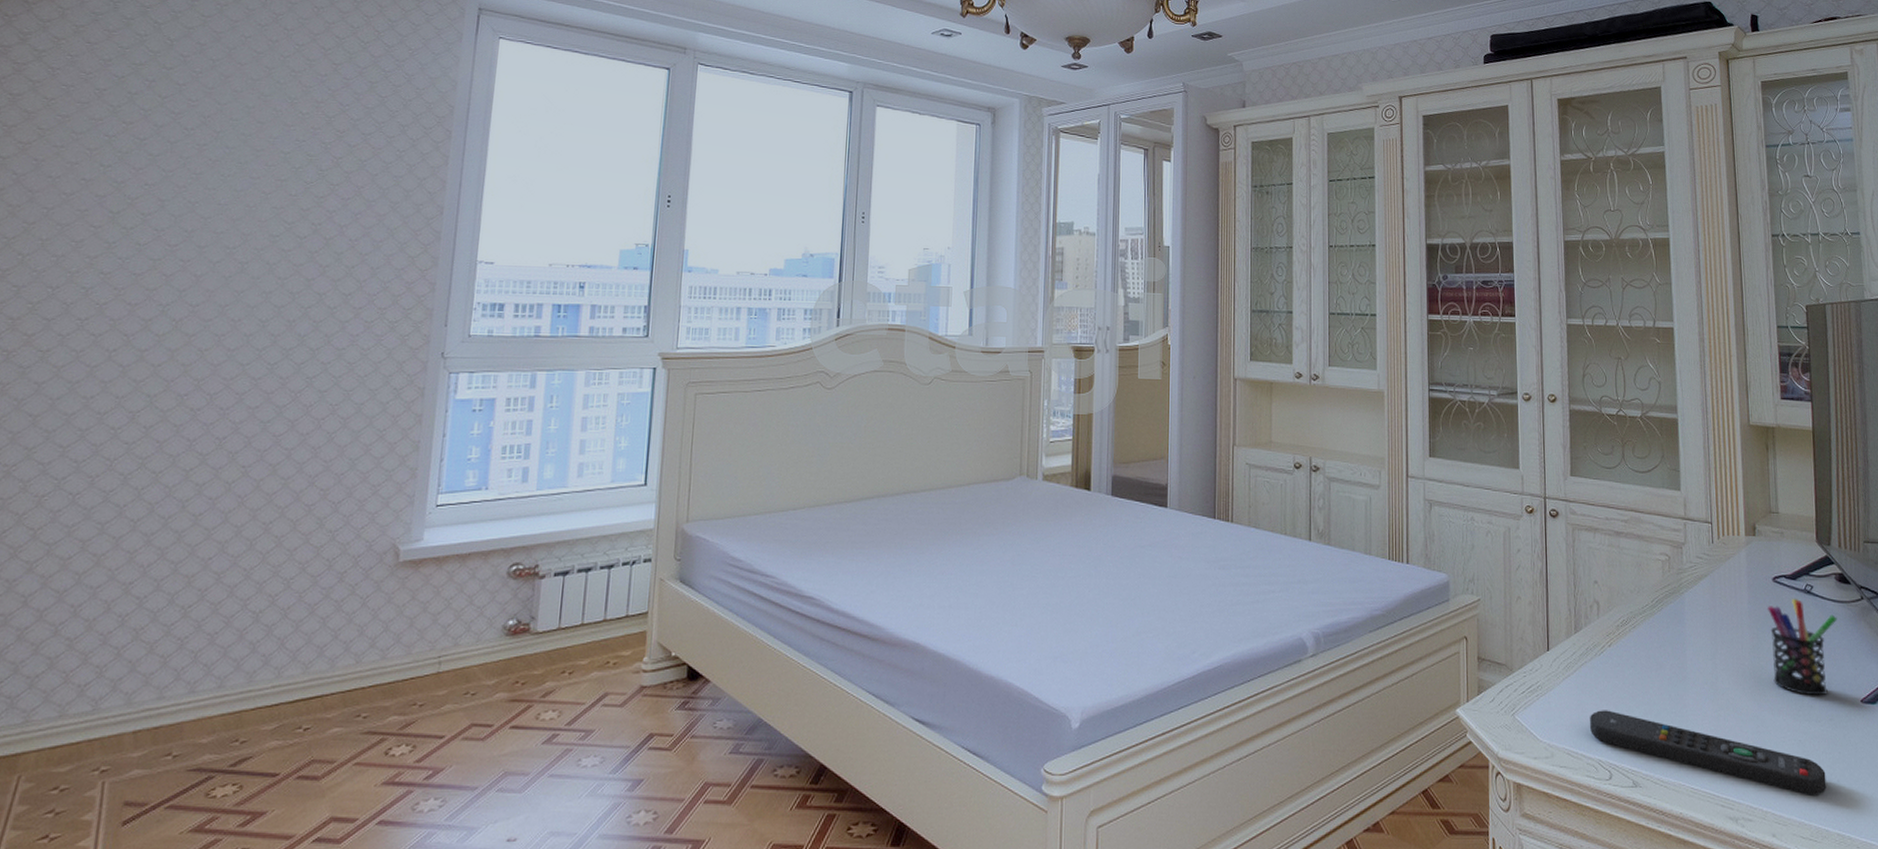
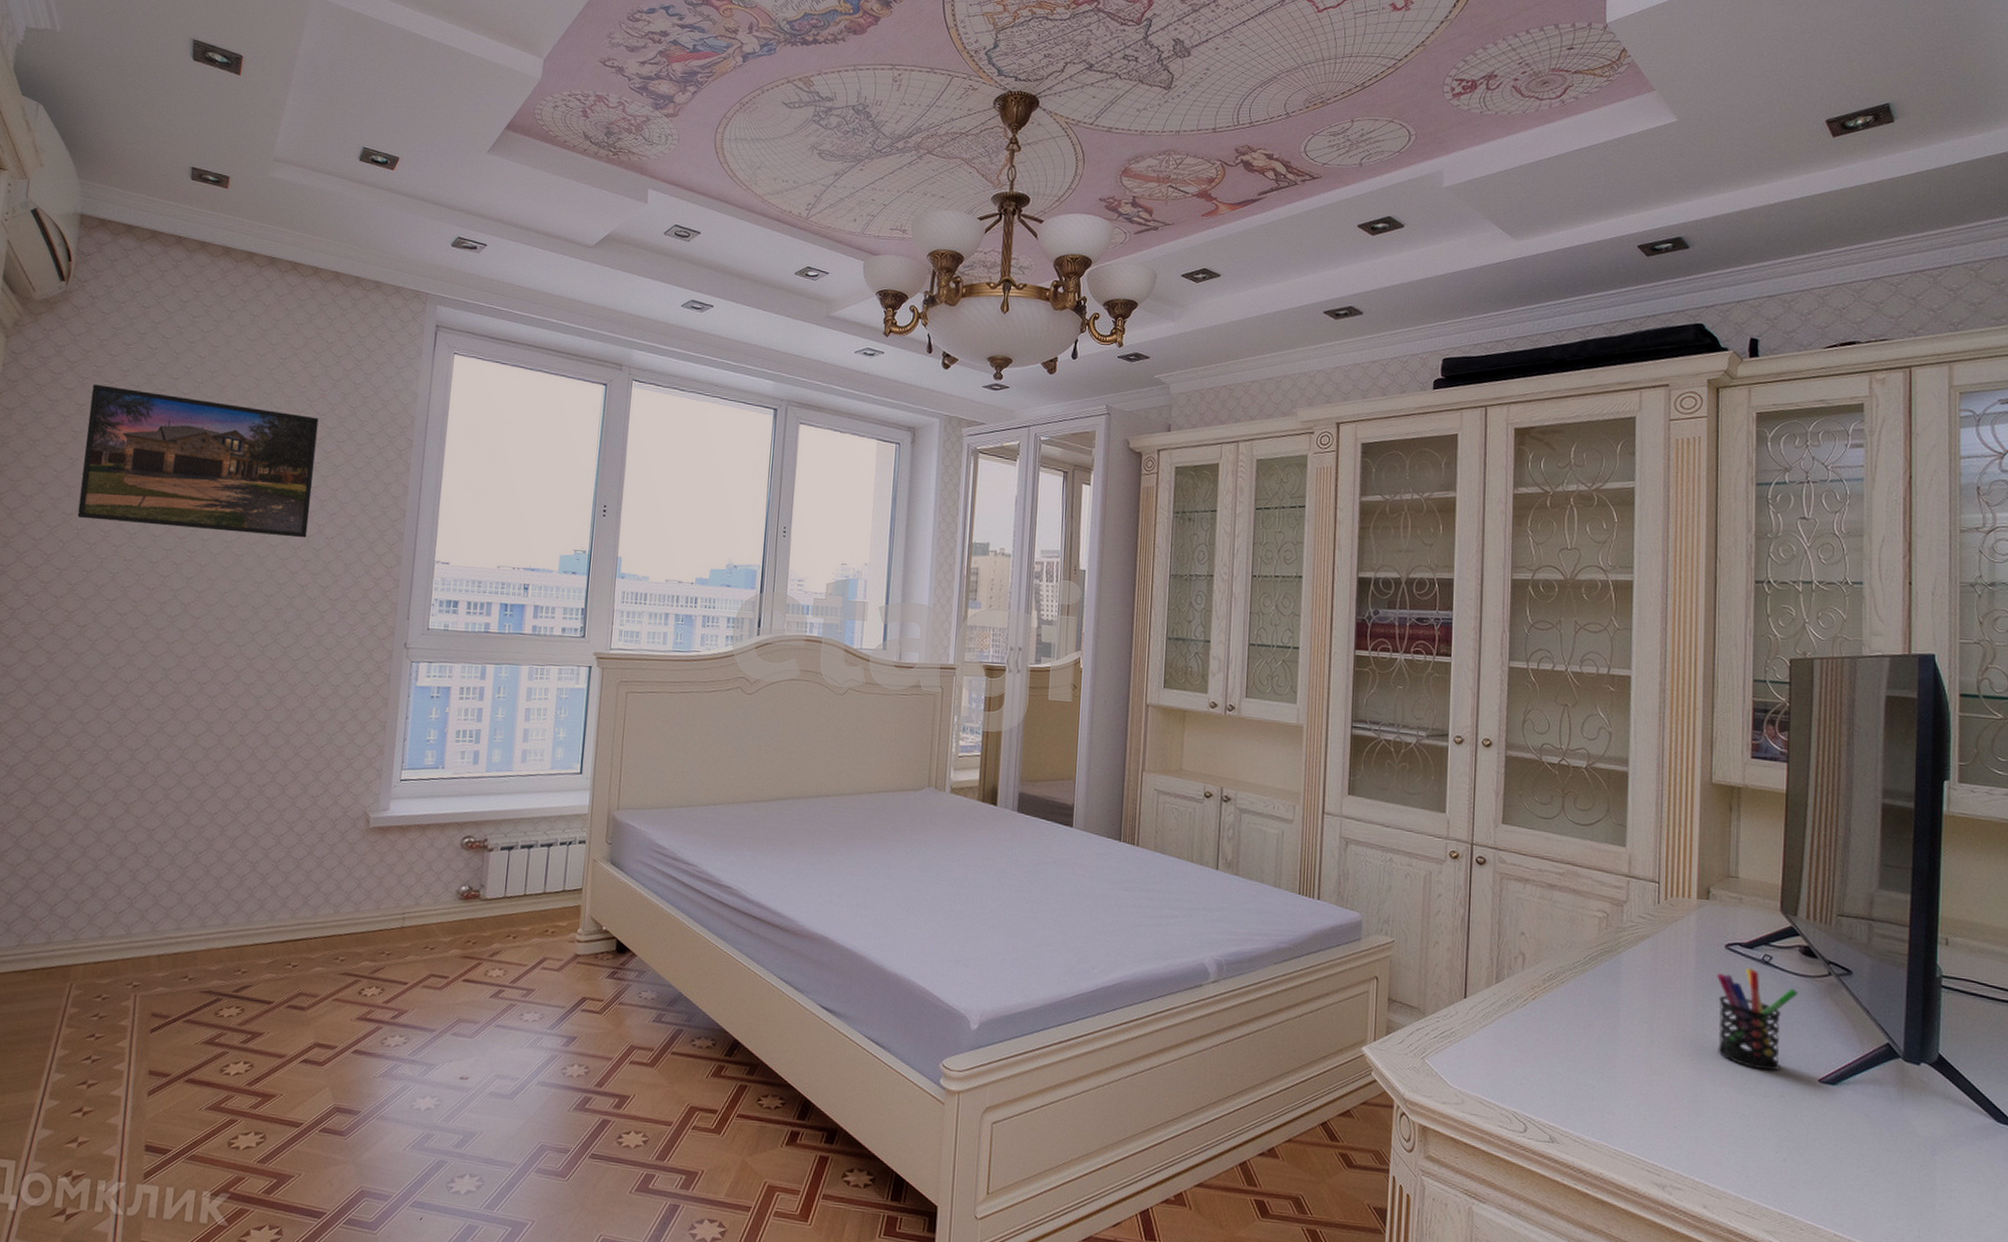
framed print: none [42,75,342,241] -> present [77,384,319,538]
remote control: present [1590,710,1827,795] -> none [1506,1062,1770,1172]

